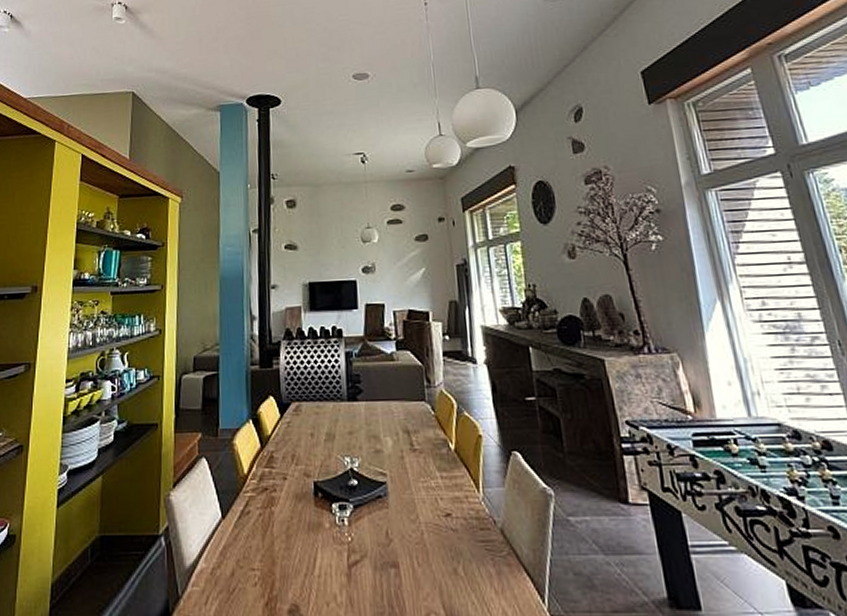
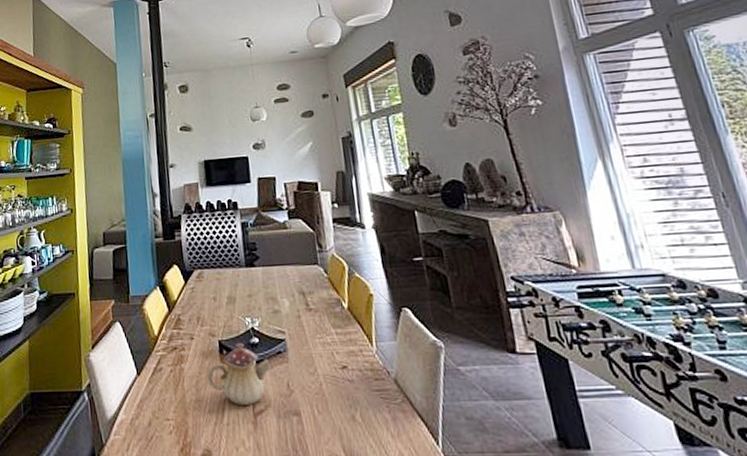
teapot: none [299,484,370,554] -> present [207,342,271,405]

